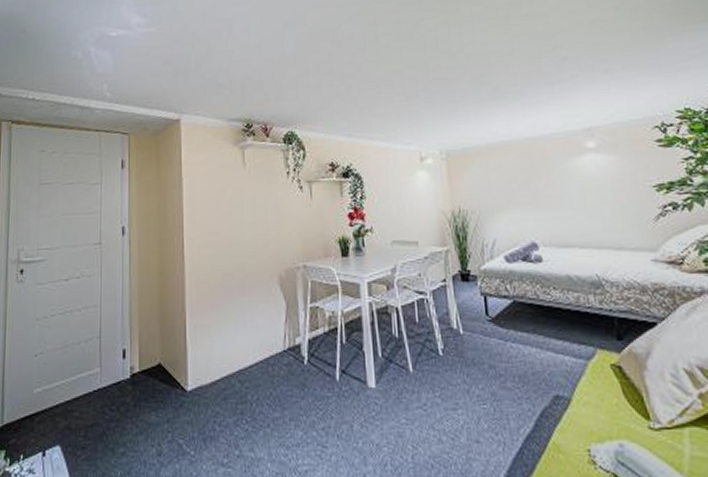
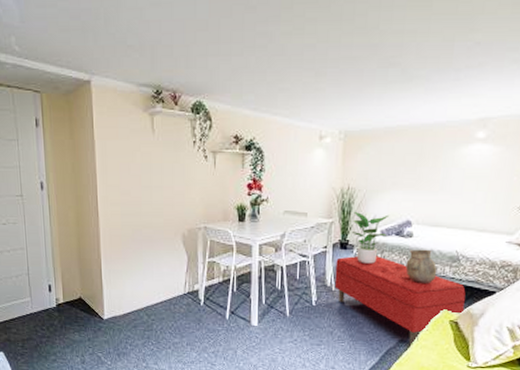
bench: none [459,287,627,406] -> present [334,256,466,348]
potted plant: none [470,235,512,298] -> present [352,211,390,264]
ceramic pot: none [541,275,581,318] -> present [405,249,438,283]

